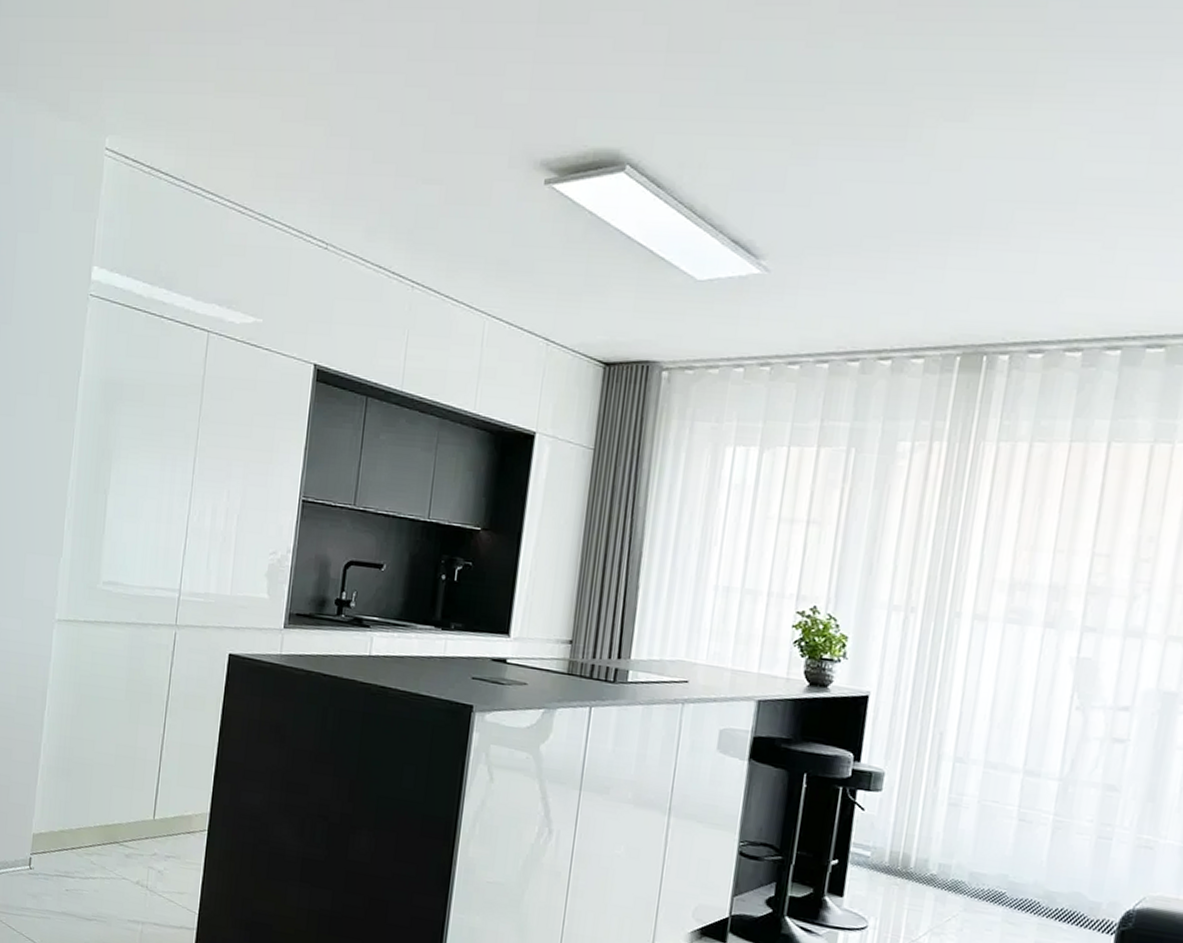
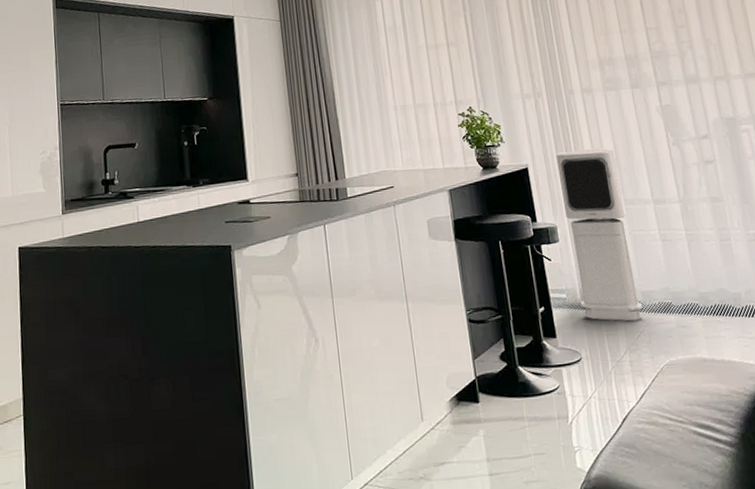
air purifier: none [885,685,992,903] -> present [555,148,643,322]

